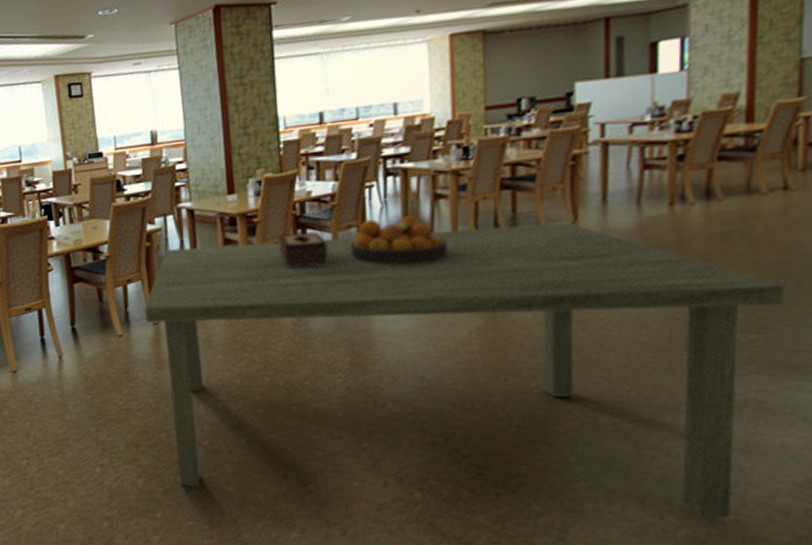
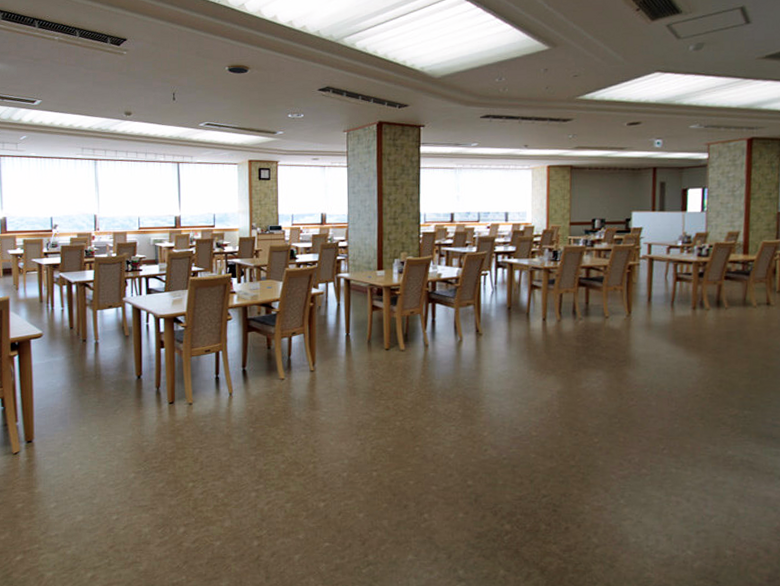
dining table: present [144,223,785,520] -> none [304,310,768,554]
tissue box: present [278,231,329,269] -> none [414,304,451,335]
fruit bowl: present [350,215,448,265] -> none [467,300,539,338]

